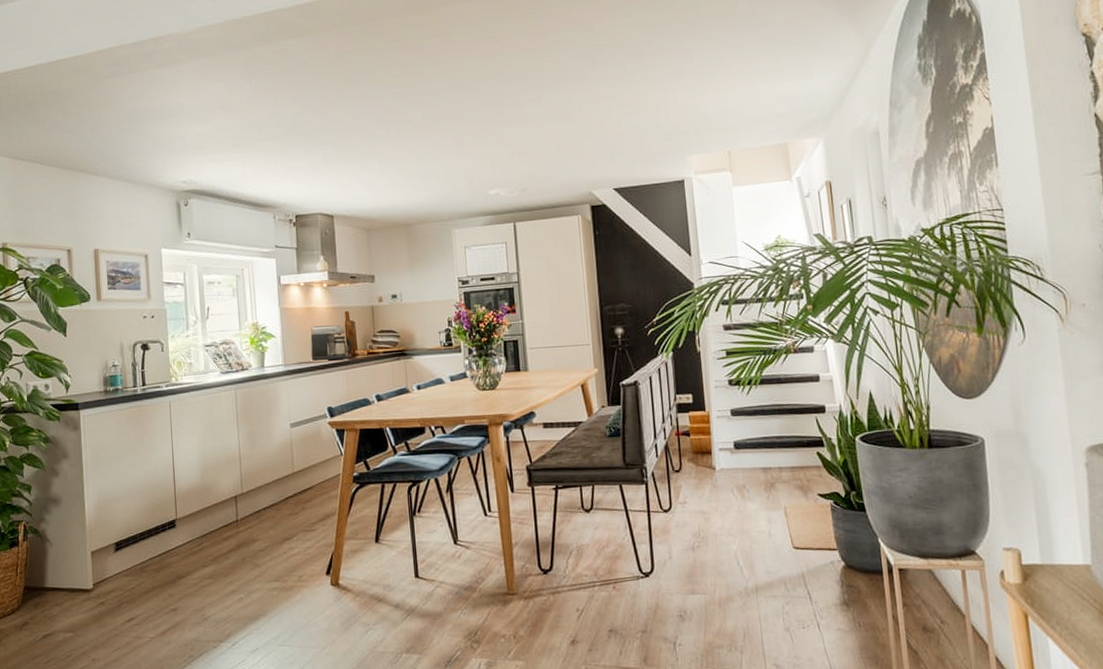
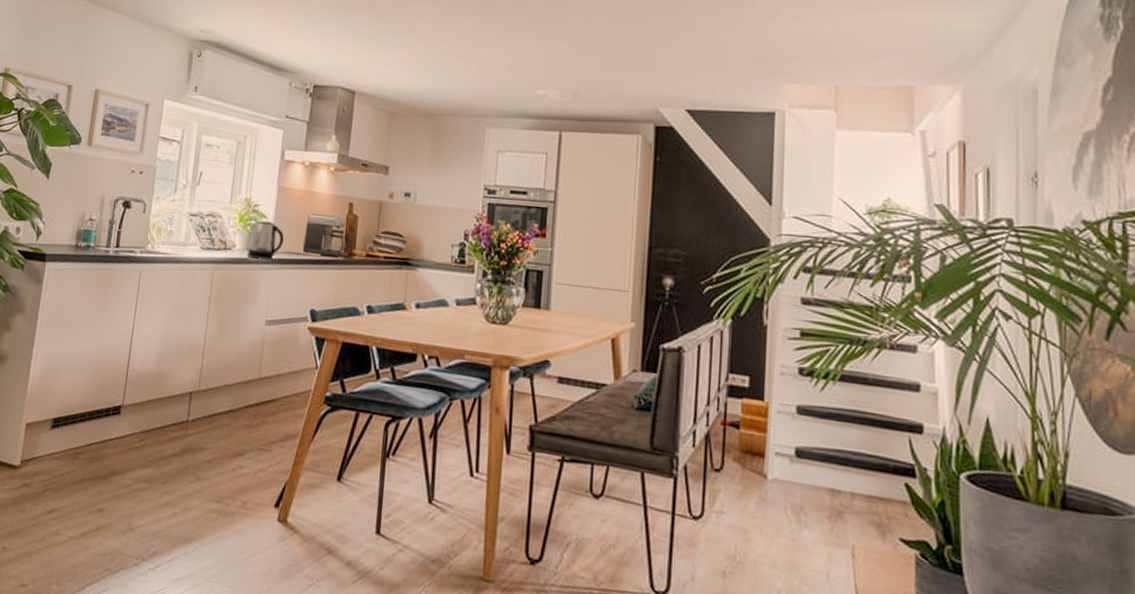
kettle: none [262,339,294,374] -> present [246,220,284,261]

